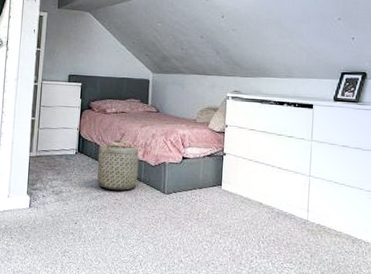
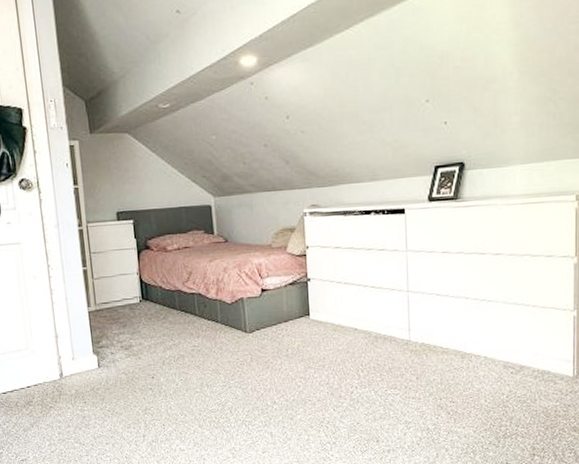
basket: present [96,139,141,191] -> none [164,278,217,336]

